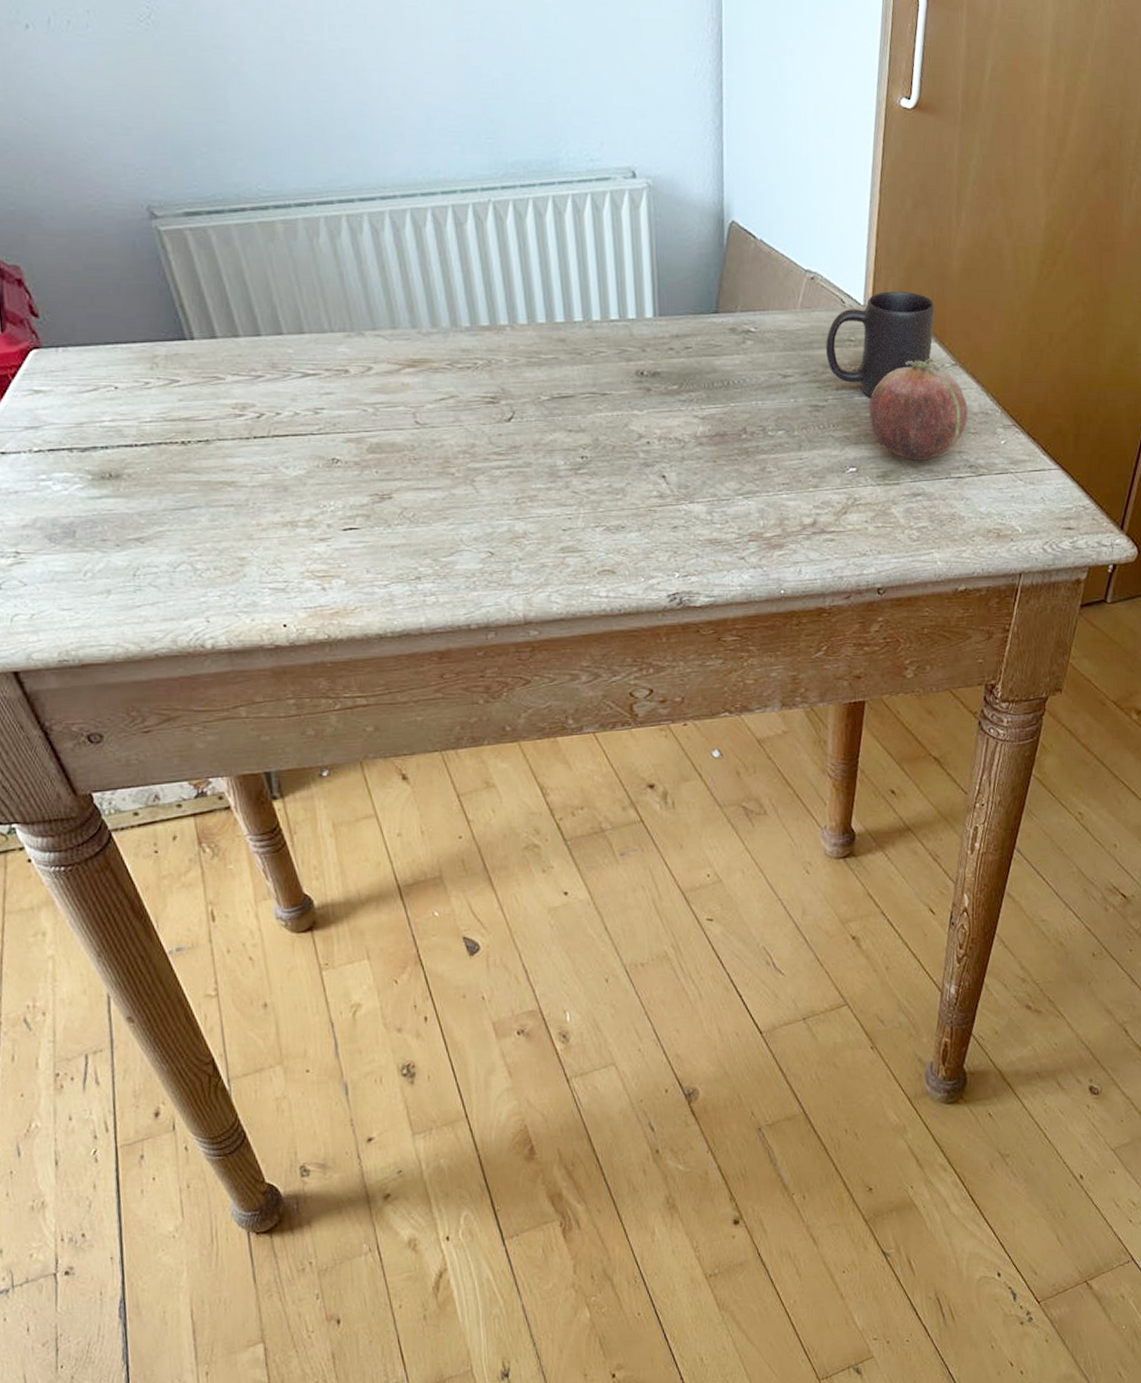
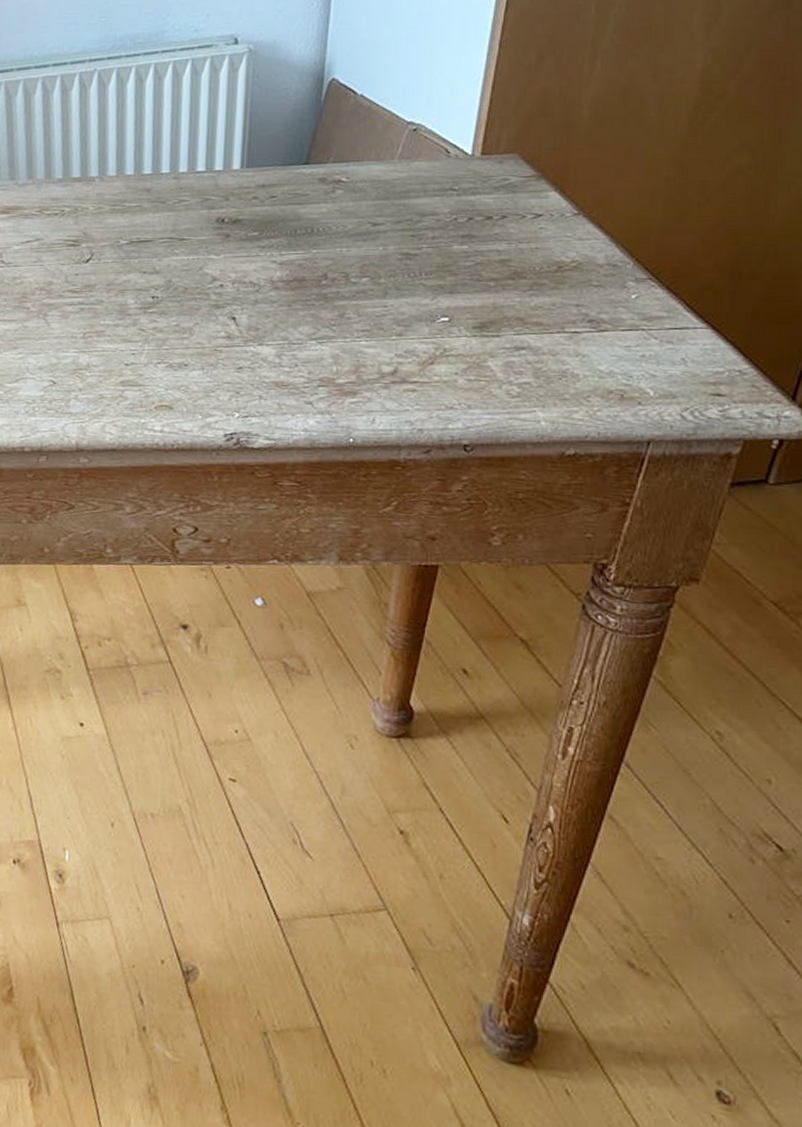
mug: present [826,292,935,397] -> none [424,141,557,246]
fruit: present [868,357,968,461] -> none [468,207,591,313]

